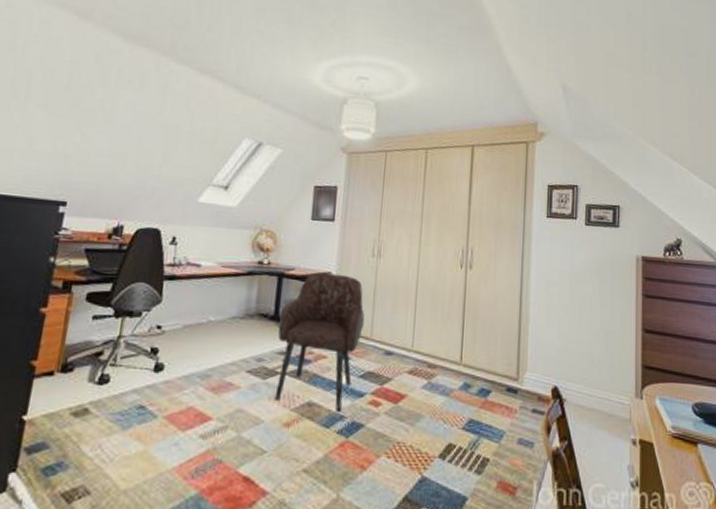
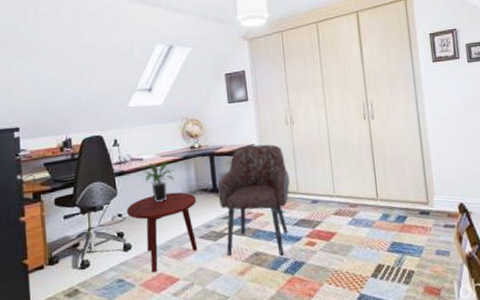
side table: none [168,310,253,405] -> present [127,192,198,273]
potted plant: none [193,272,234,321] -> present [140,160,175,203]

